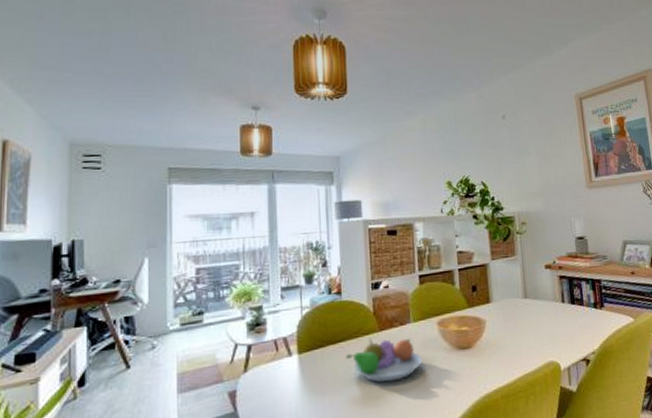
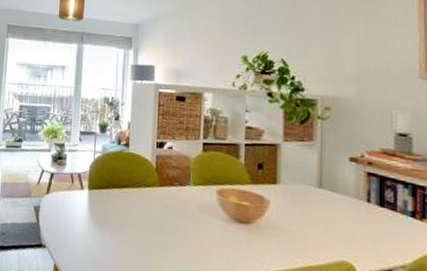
fruit bowl: present [346,338,422,383] -> none [128,190,197,235]

